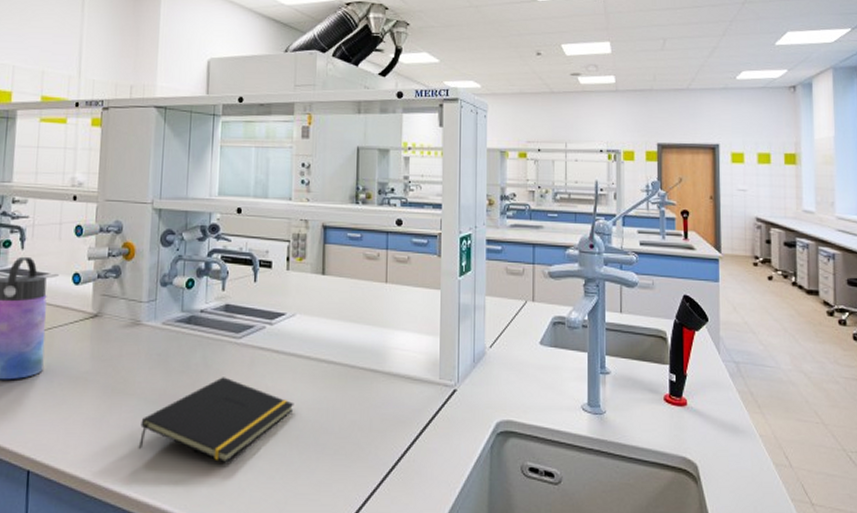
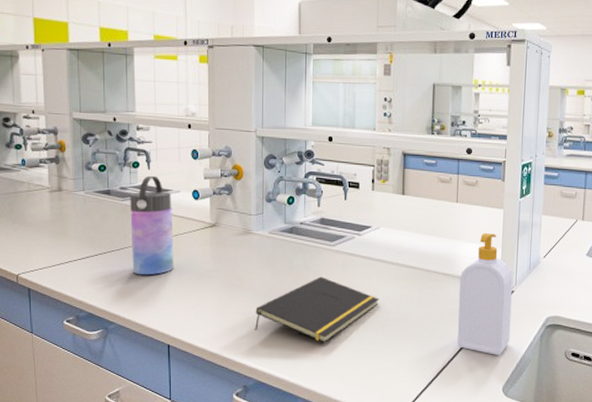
soap bottle: none [389,318,455,473] -> present [457,232,513,355]

